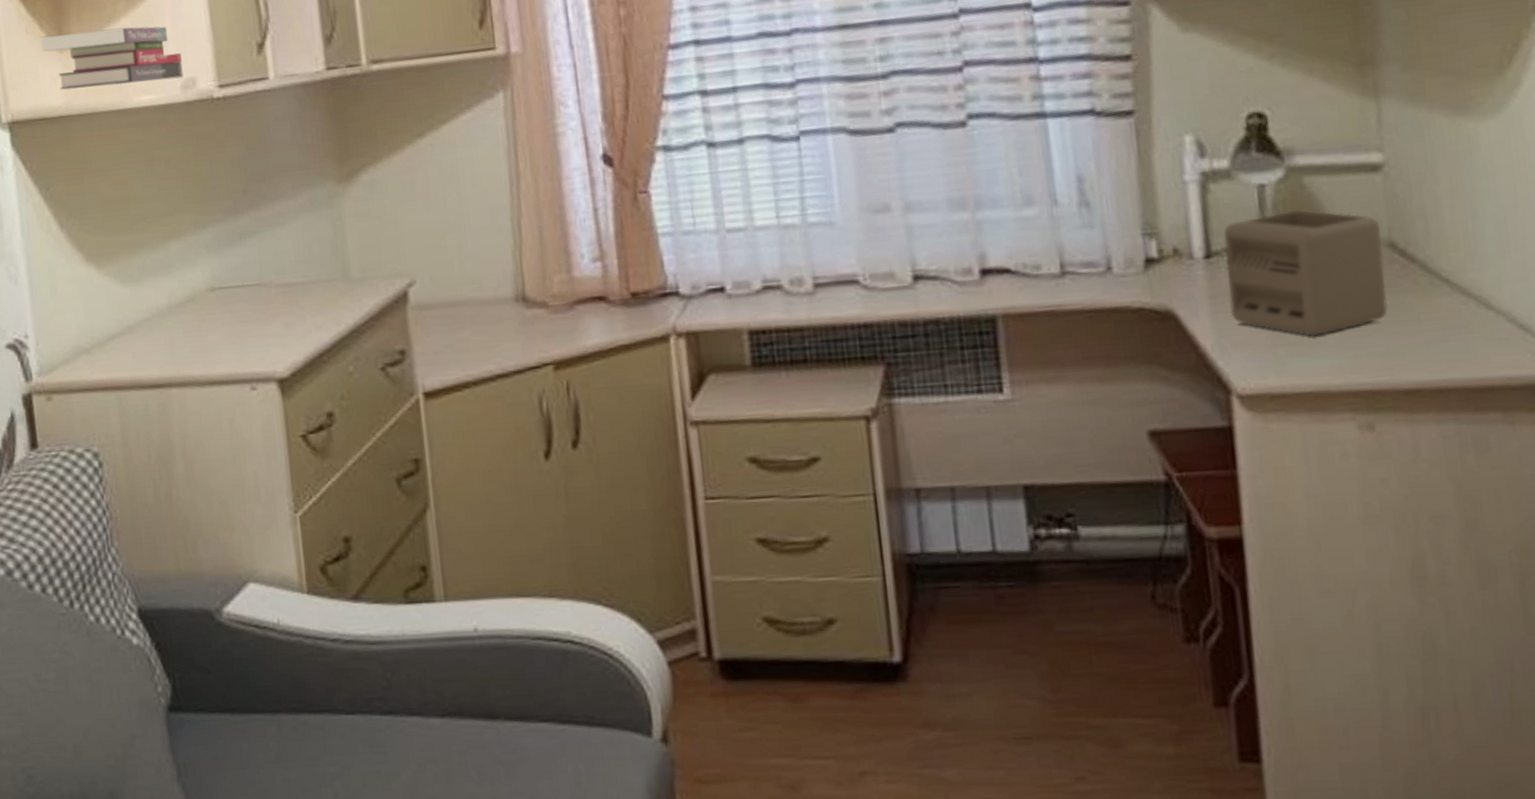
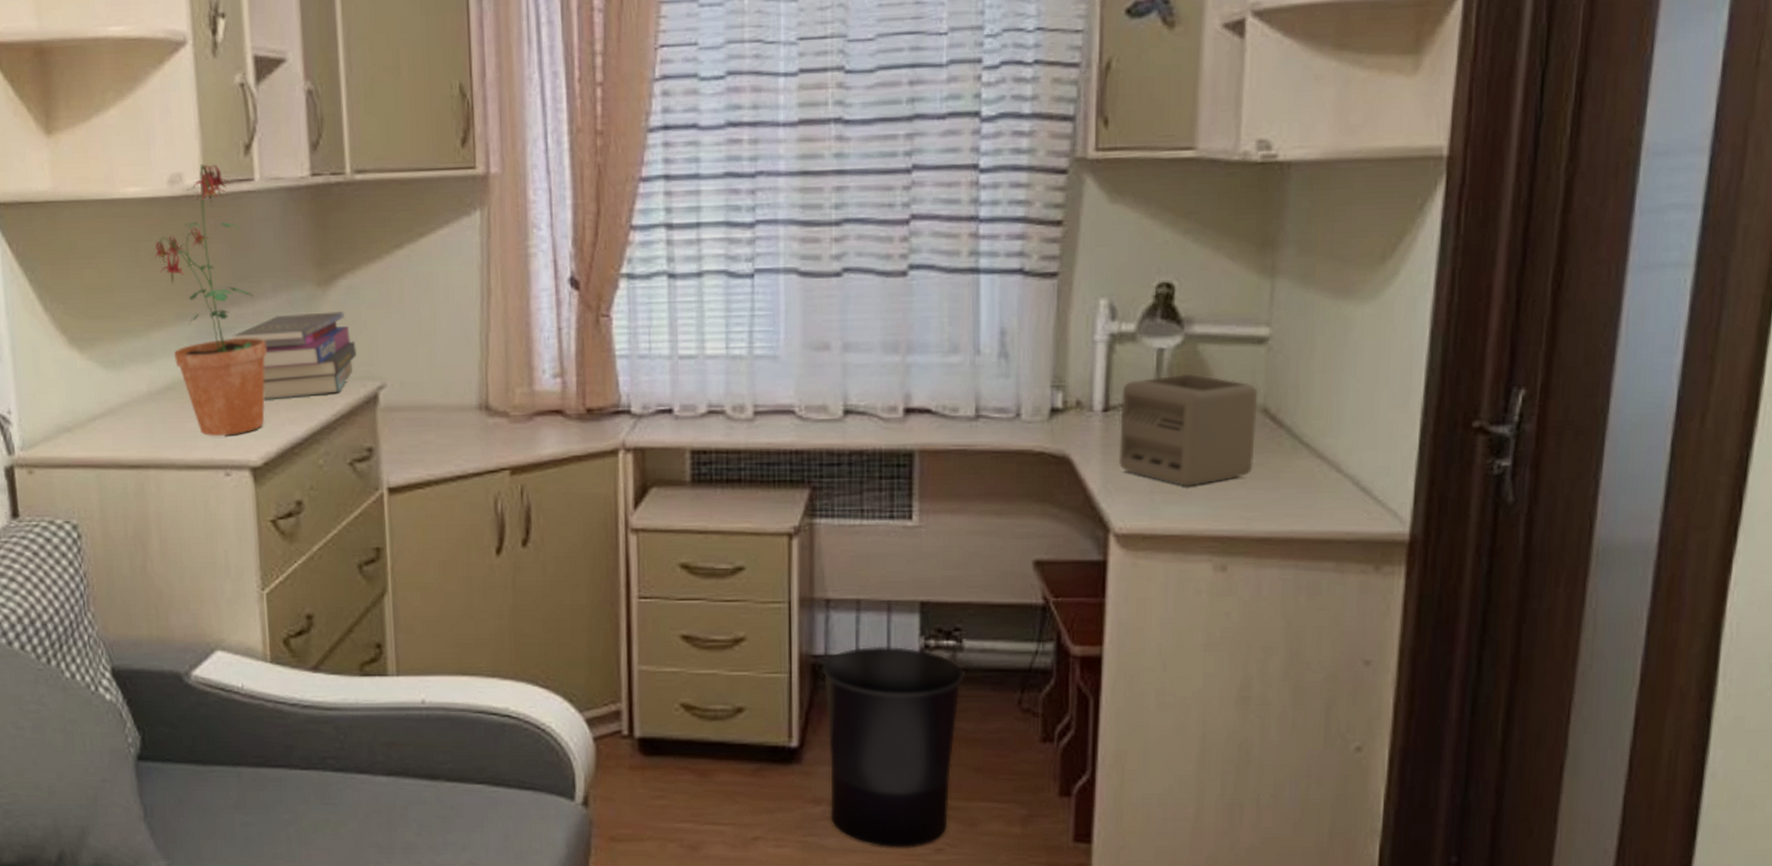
books: present [40,26,183,90] -> none [28,117,170,175]
potted plant: none [170,65,290,349] -> present [155,163,267,436]
books: none [252,207,383,306] -> present [232,311,356,399]
waste bin: none [918,538,1088,777] -> present [822,646,964,847]

